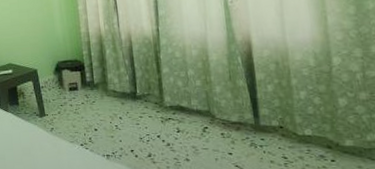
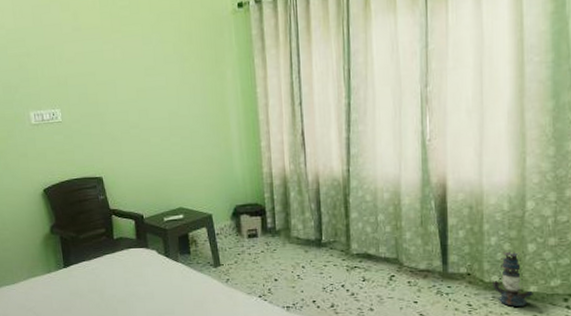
lantern: none [306,105,350,160] -> present [492,251,533,307]

